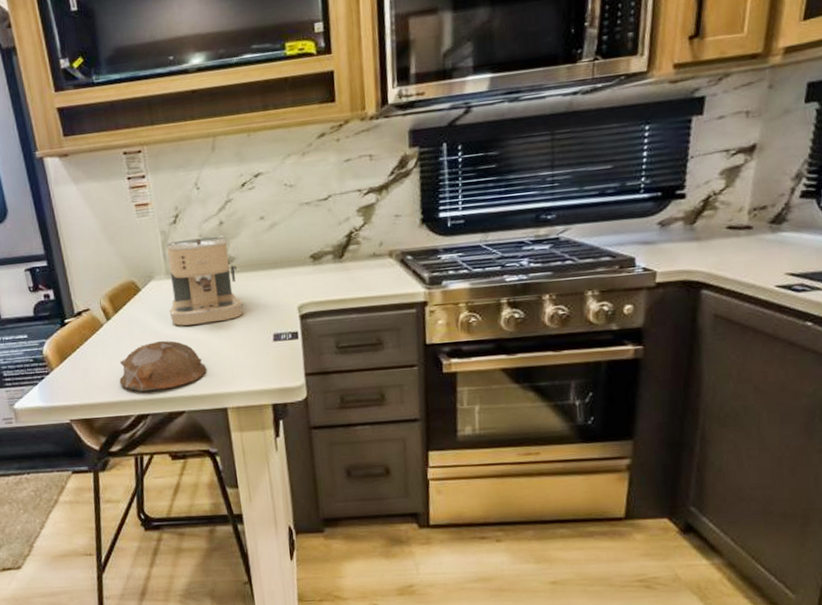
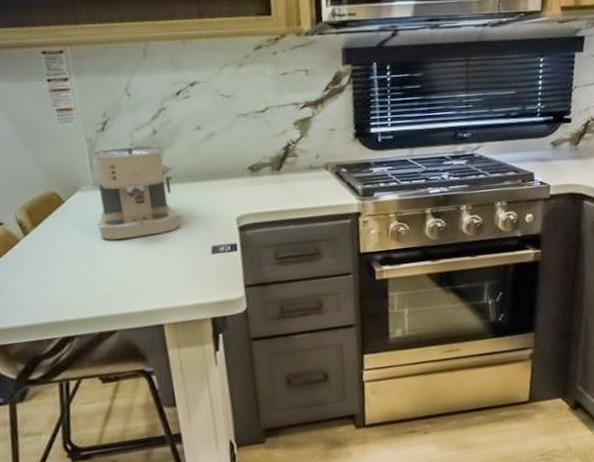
bowl: present [119,340,207,392] -> none [40,256,141,312]

